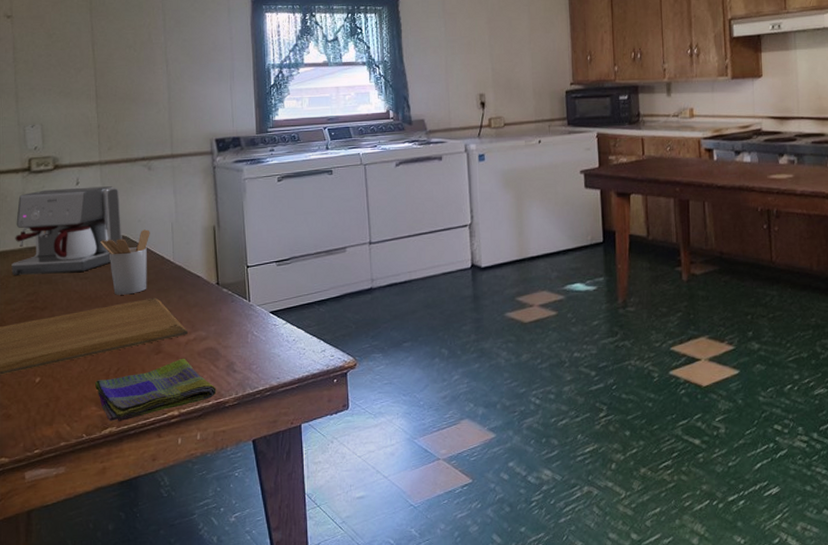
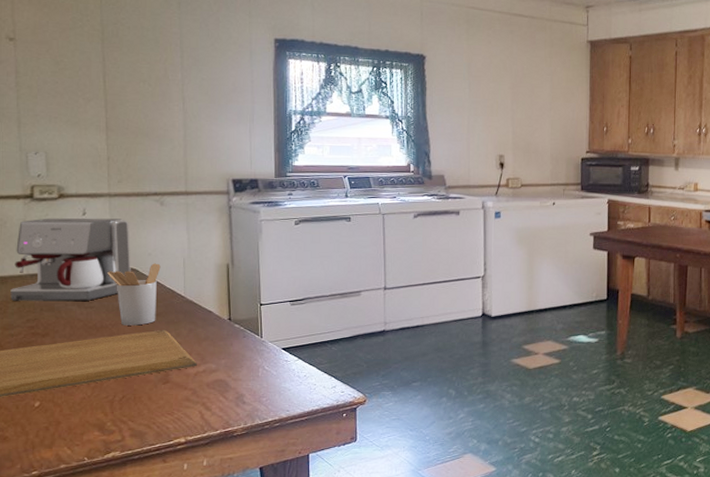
dish towel: present [94,358,217,422] -> none [97,388,225,447]

